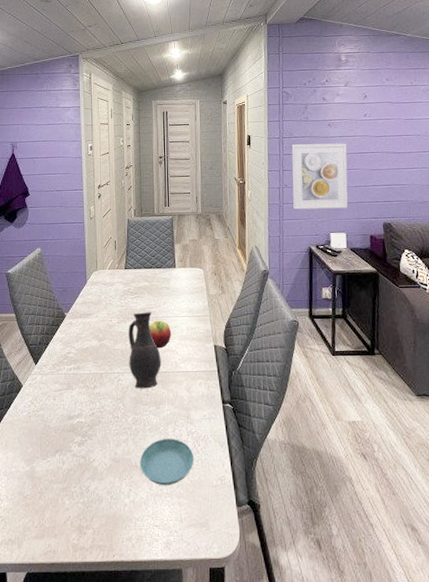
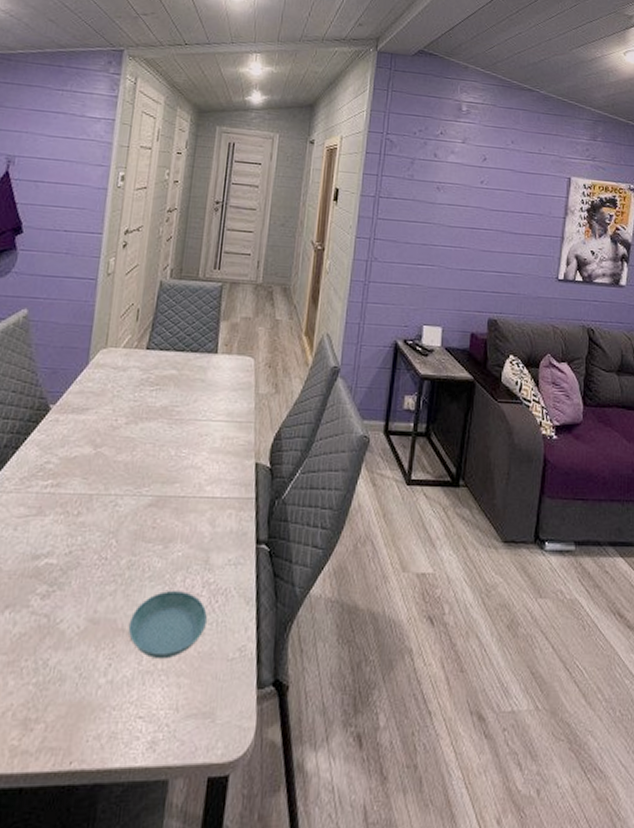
jug: present [128,312,161,389] -> none [132,411,181,519]
fruit: present [149,320,172,349] -> none [169,424,200,464]
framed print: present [291,143,348,210] -> none [381,207,455,296]

